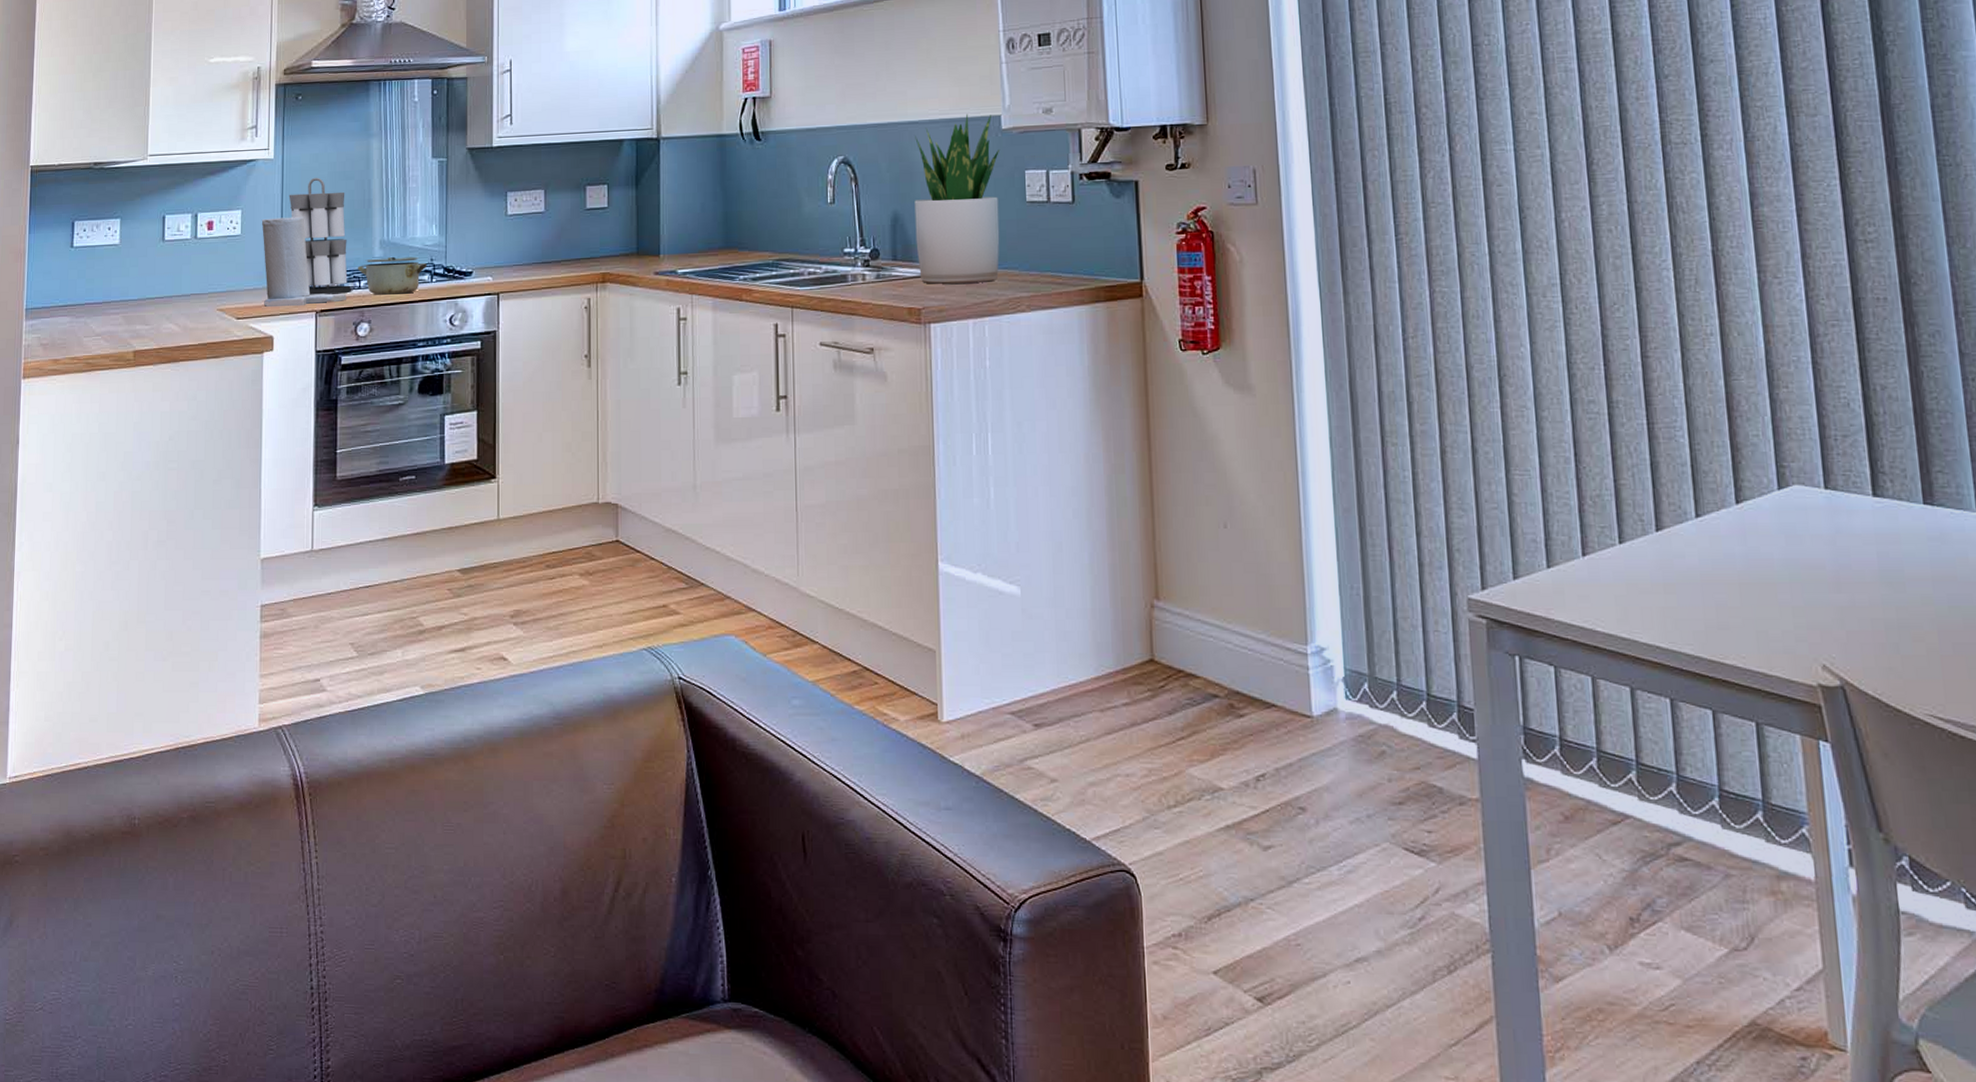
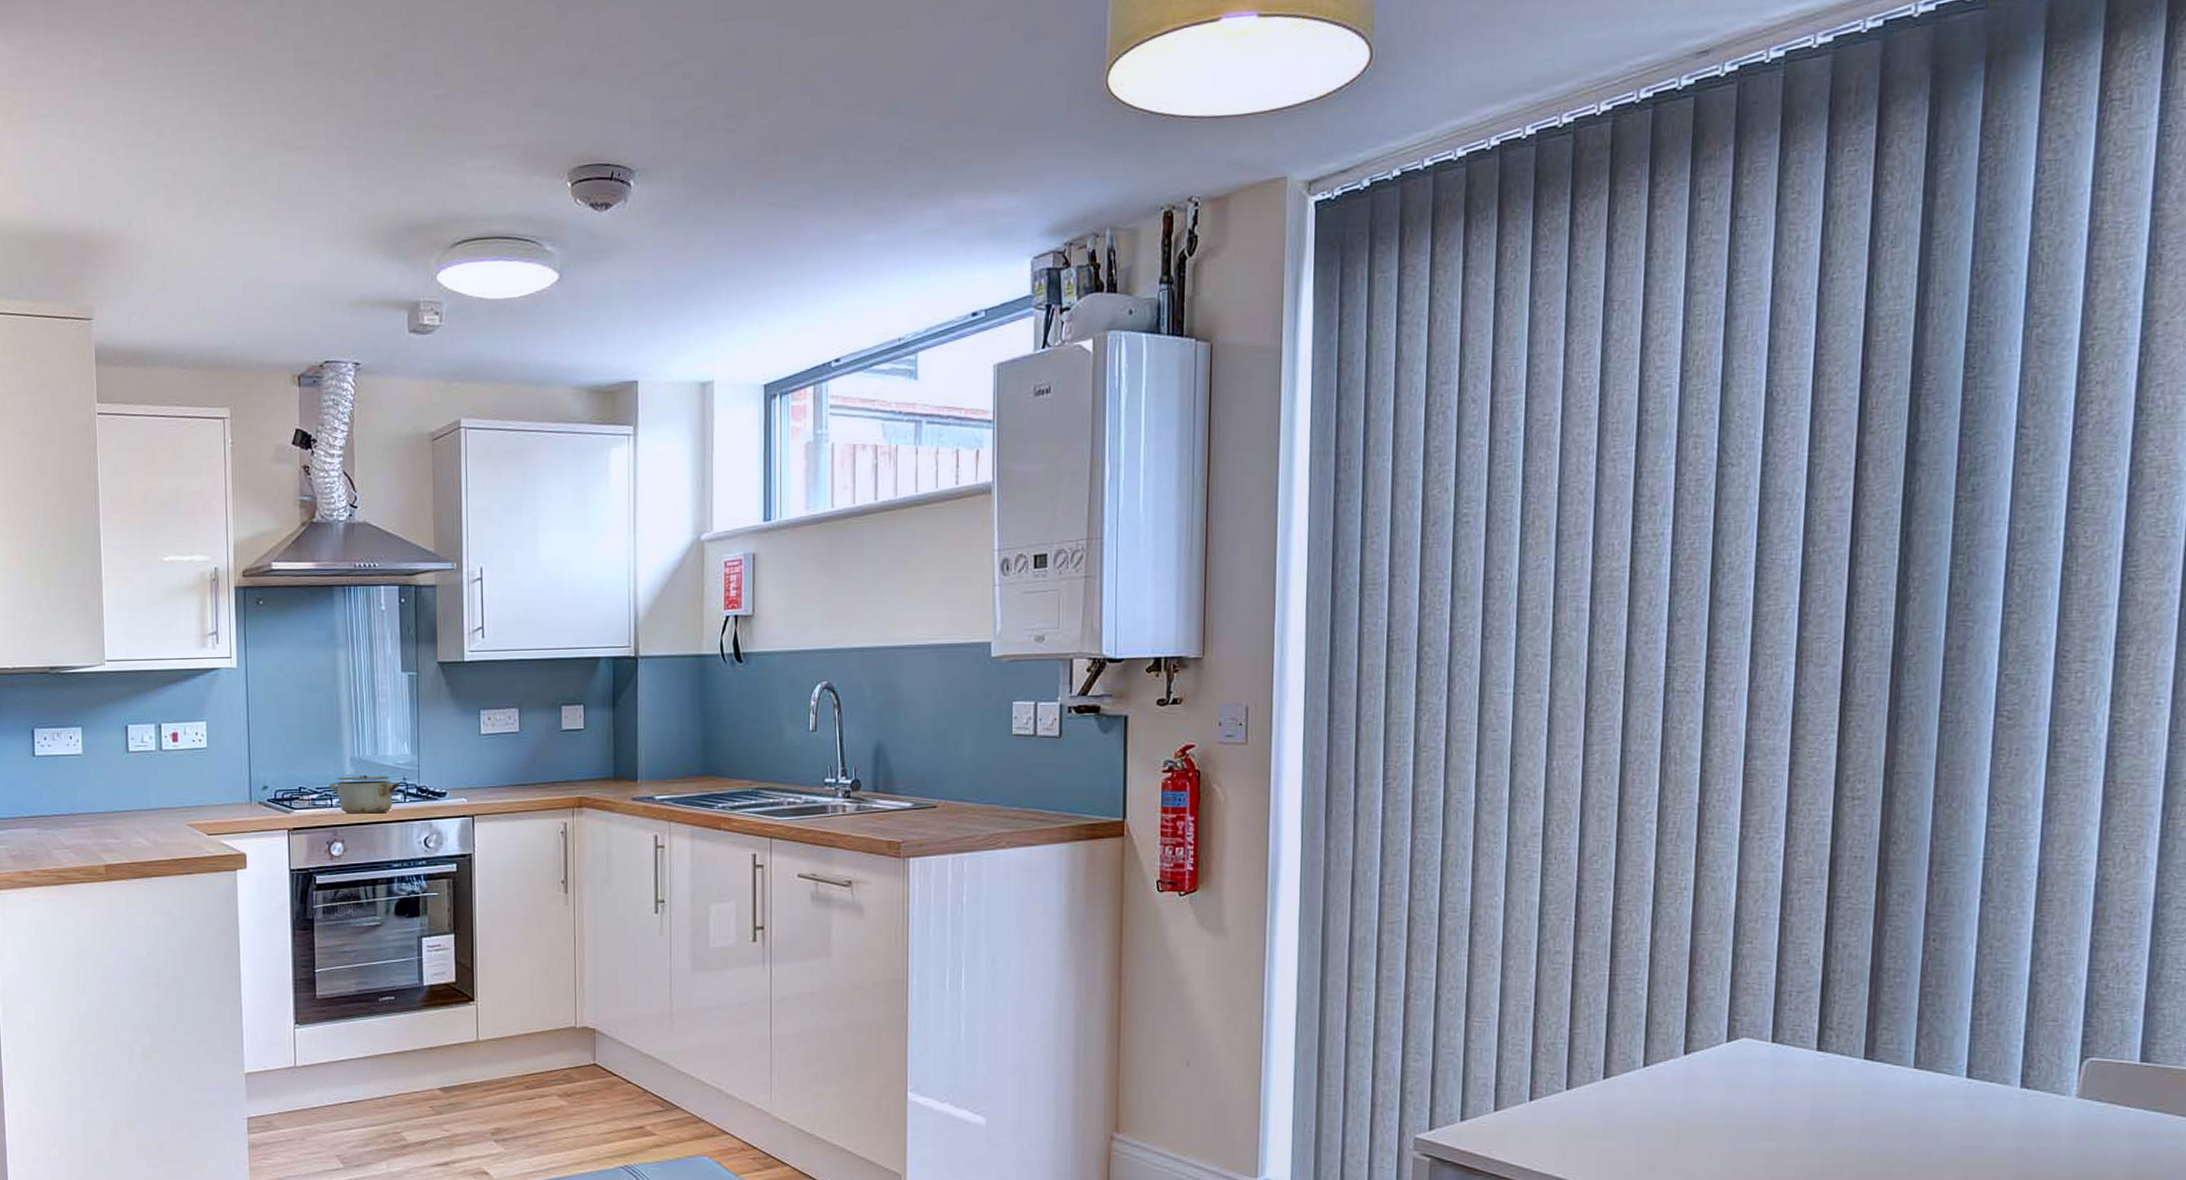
paper towel: present [261,216,346,308] -> none [227,730,318,824]
spice rack: present [289,177,352,295] -> none [254,689,324,812]
planter: present [914,114,1000,284] -> none [898,639,989,818]

